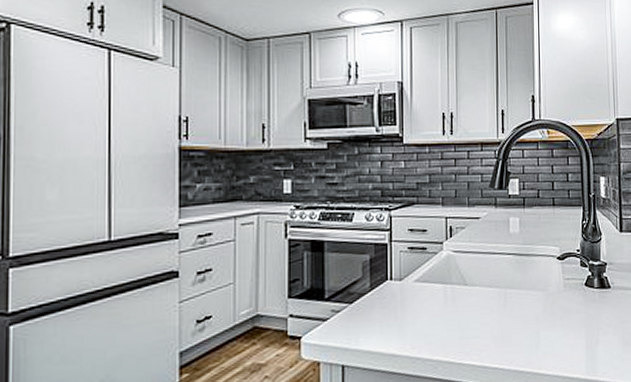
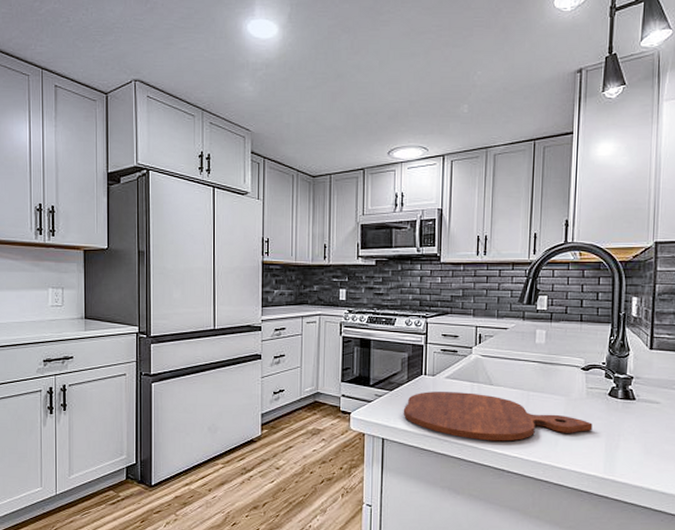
cutting board: none [366,296,572,353] -> present [403,391,593,442]

